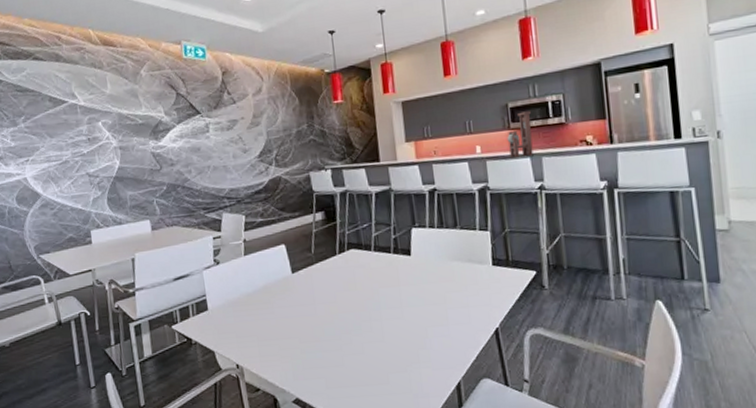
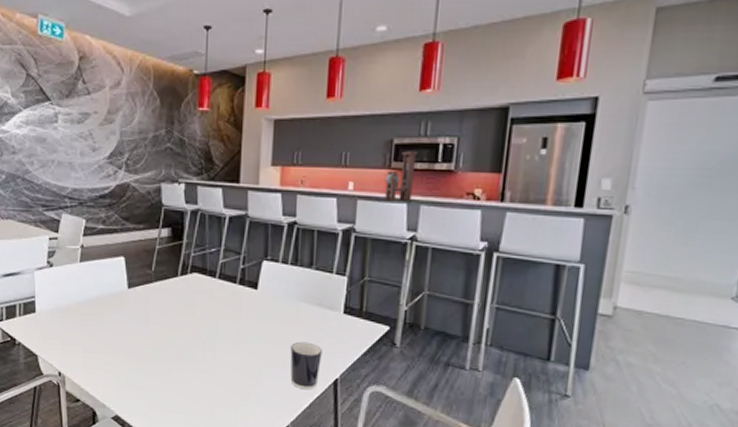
mug: none [449,297,481,344] -> present [290,341,322,390]

